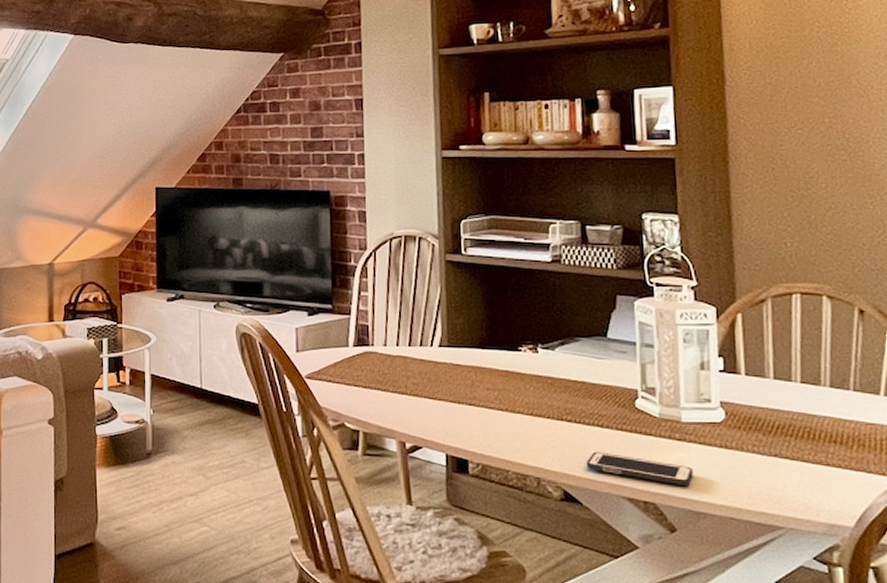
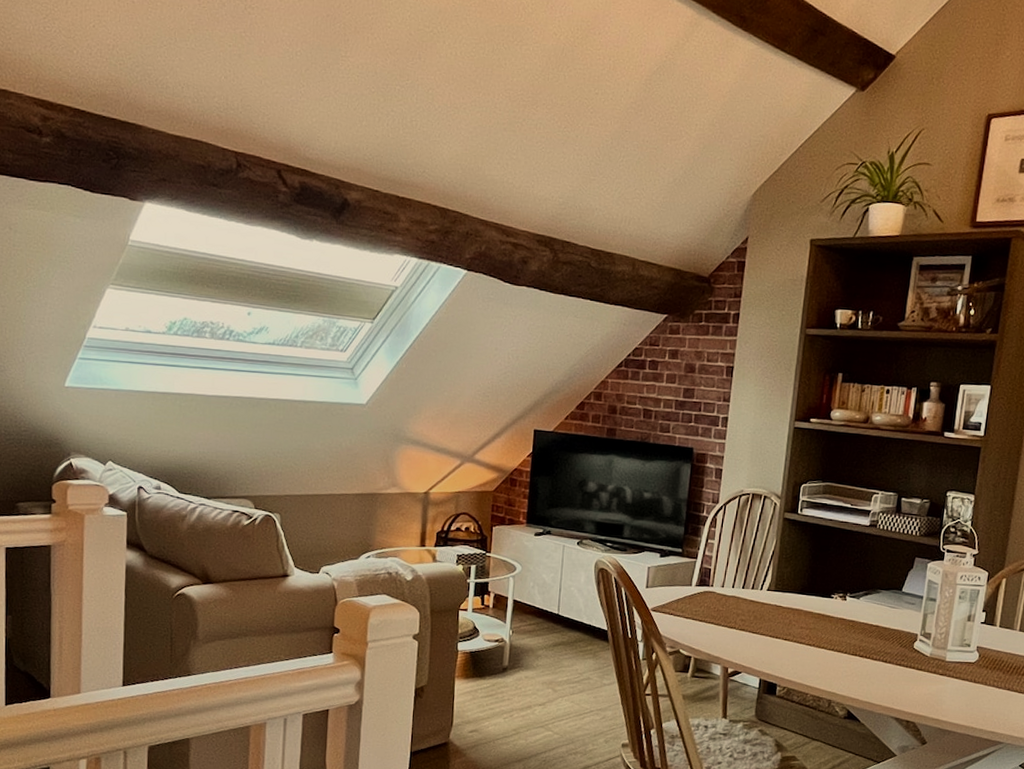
cell phone: present [586,451,693,485] -> none [868,681,947,710]

